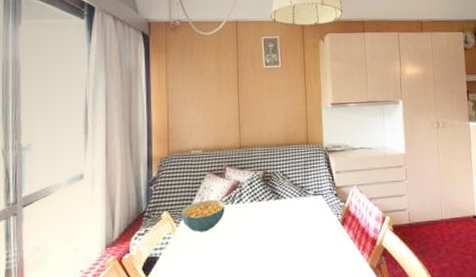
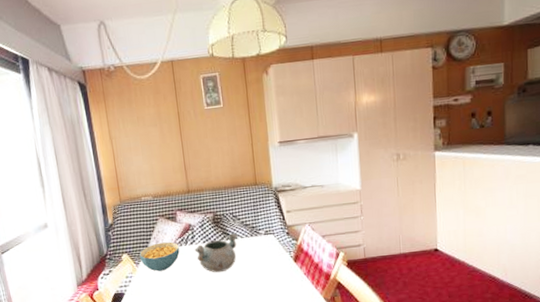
decorative bowl: none [241,192,287,236] -> present [194,233,238,273]

